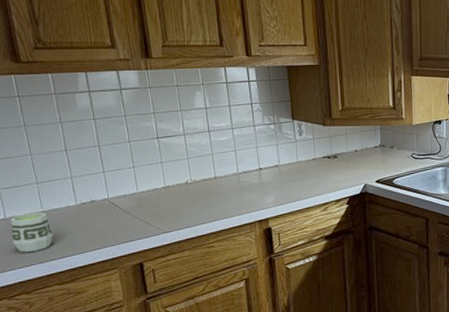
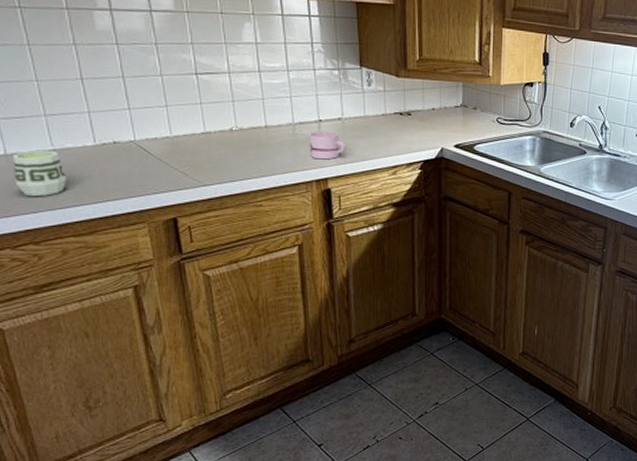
mug: none [251,177,284,203] -> present [309,130,347,160]

